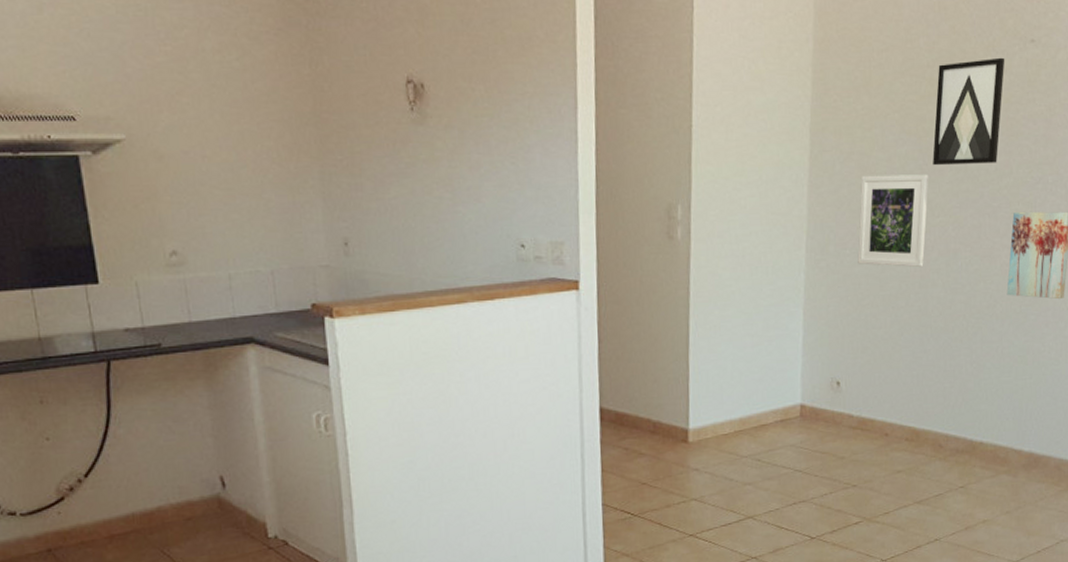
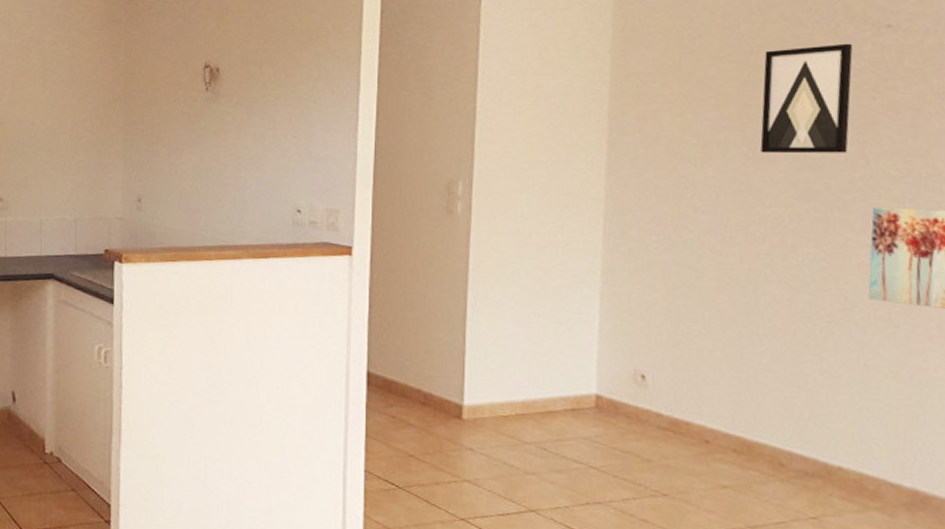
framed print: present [857,174,929,267] -> none [666,160,757,259]

